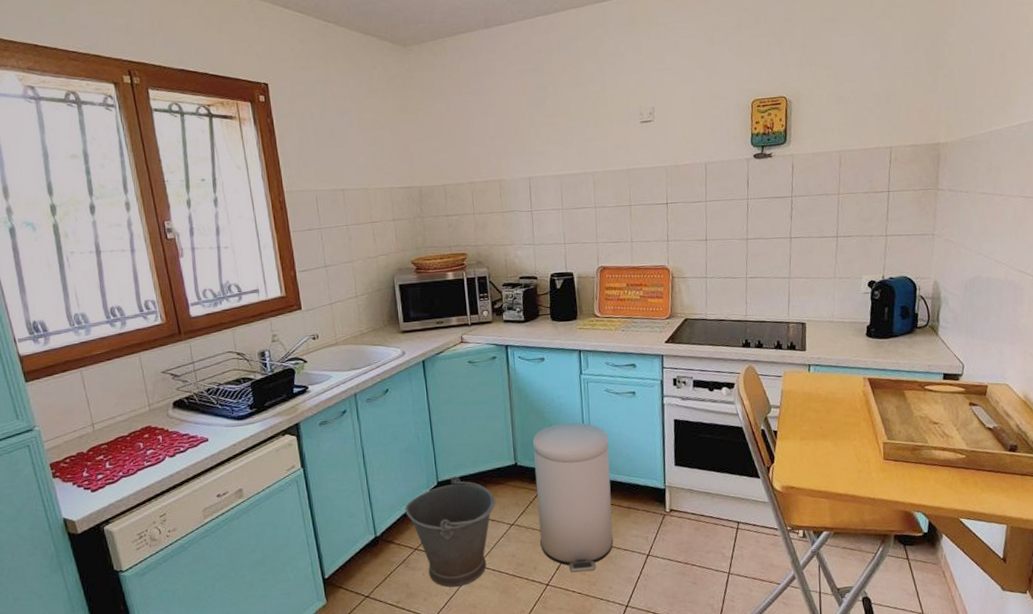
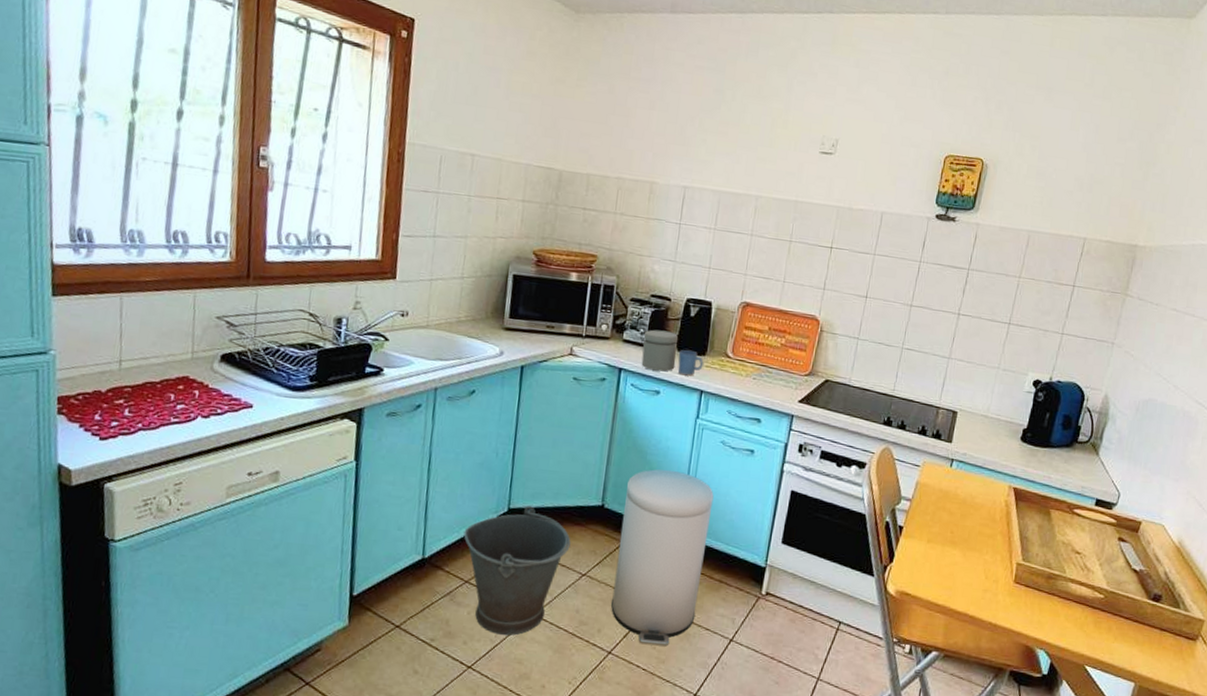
jar: none [520,305,553,342] -> present [641,329,678,372]
mug: none [553,317,577,341] -> present [677,349,704,376]

